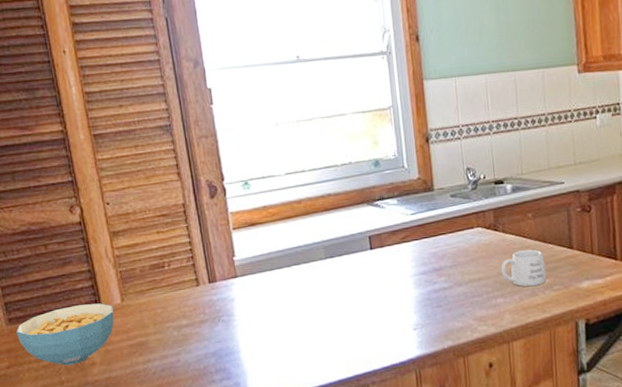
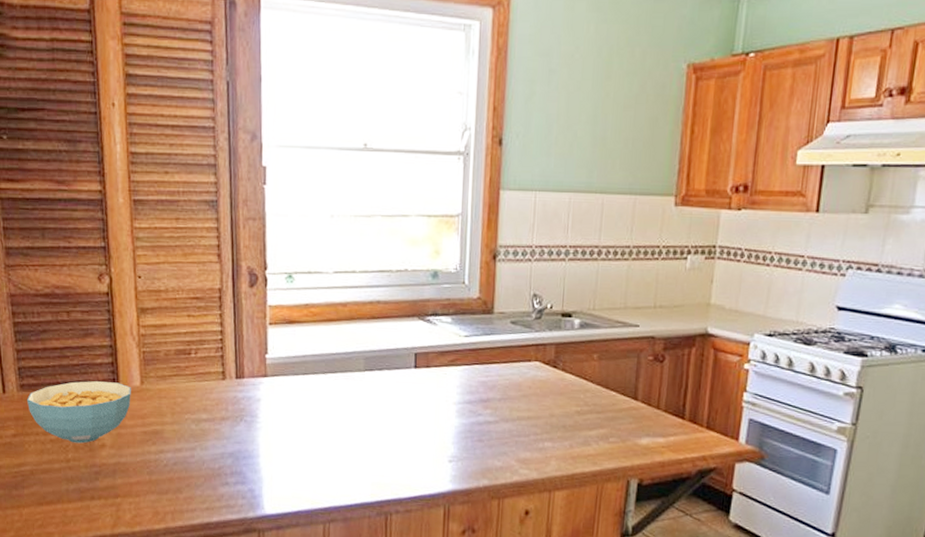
mug: present [501,249,546,287] -> none [554,393,604,435]

